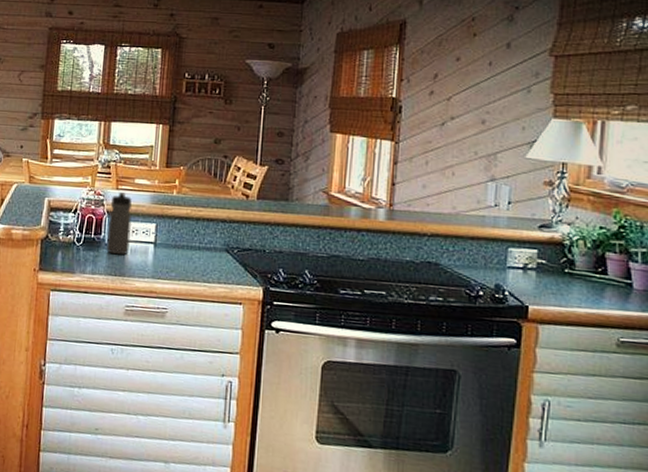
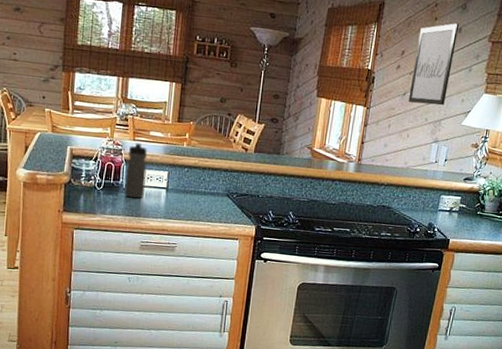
wall art: none [449,38,507,136] -> present [408,23,460,106]

